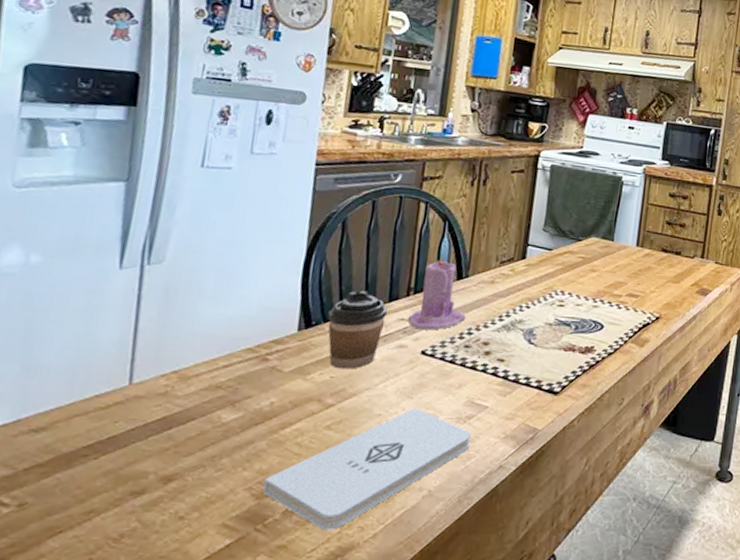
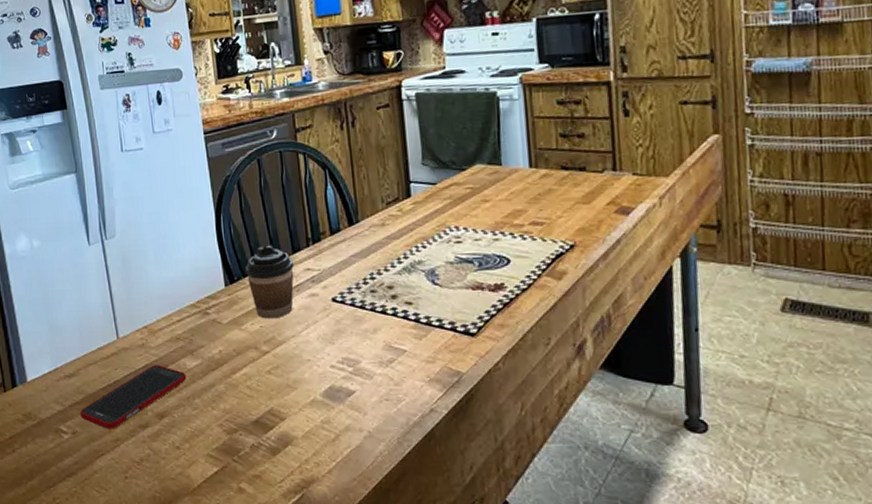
cell phone: none [38,417,218,498] -> present [80,365,187,429]
notepad: present [262,407,471,530] -> none [230,352,397,464]
candle: present [407,254,466,331] -> none [312,202,366,278]

